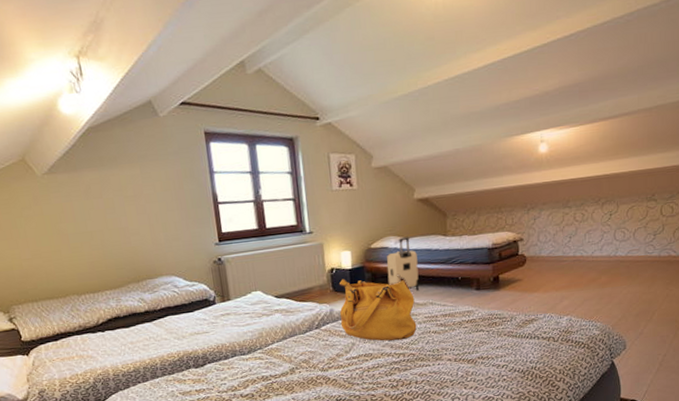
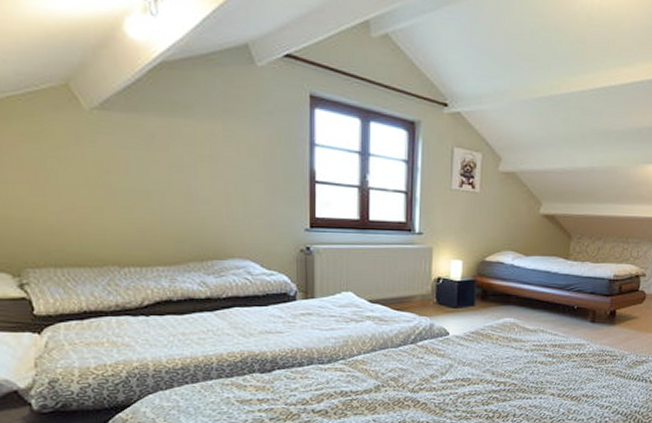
handbag: present [338,275,417,341] -> none [441,291,525,367]
suitcase: present [386,236,420,290] -> none [499,253,534,315]

